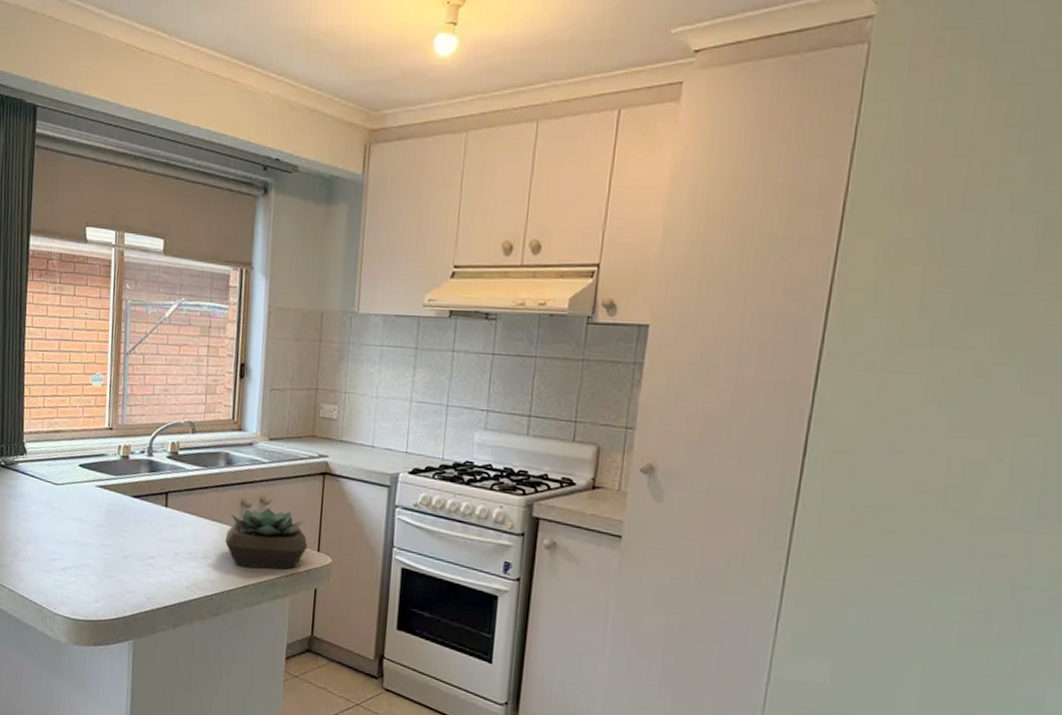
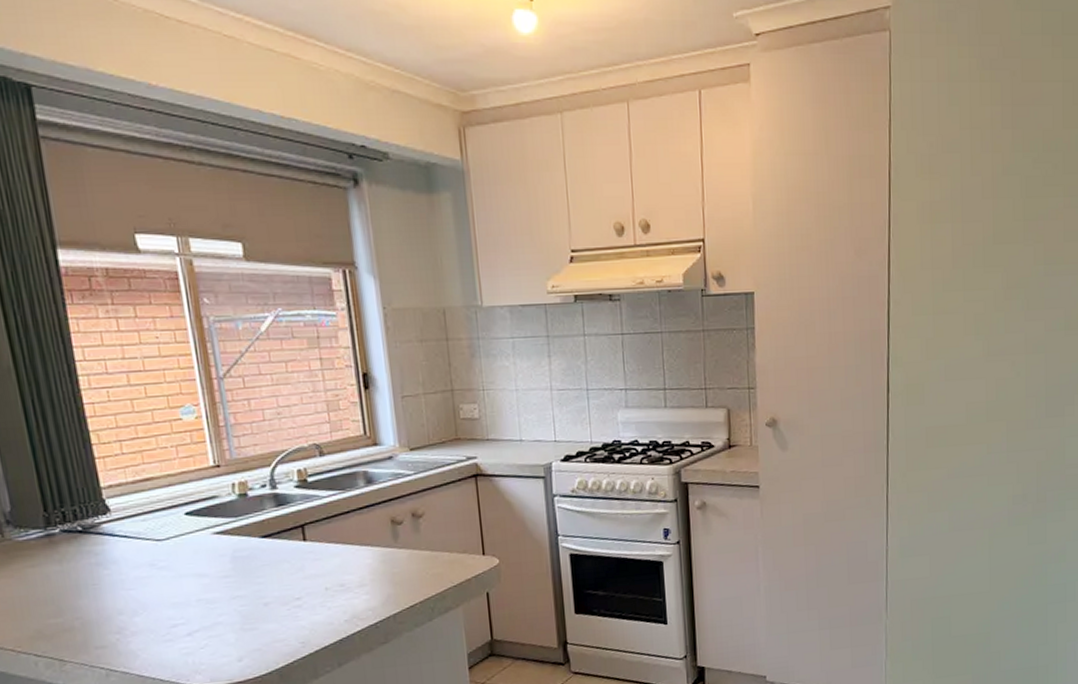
succulent plant: present [225,507,308,570] -> none [380,520,472,586]

